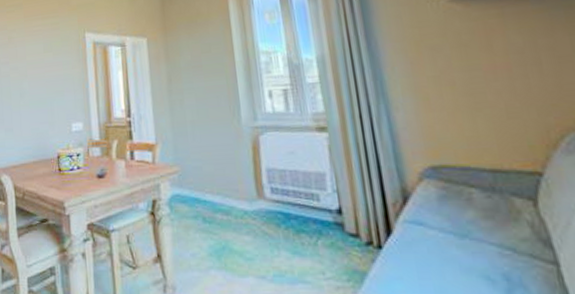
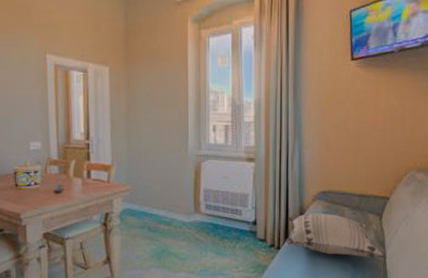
decorative pillow: none [387,197,556,264] -> present [286,213,385,257]

